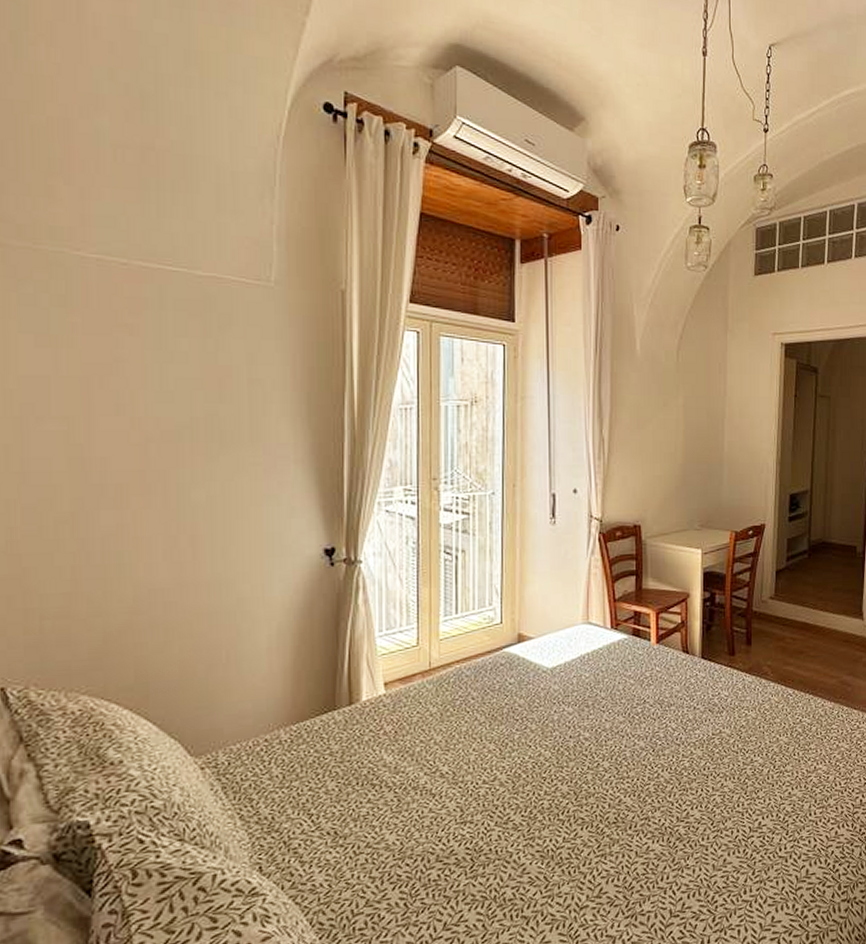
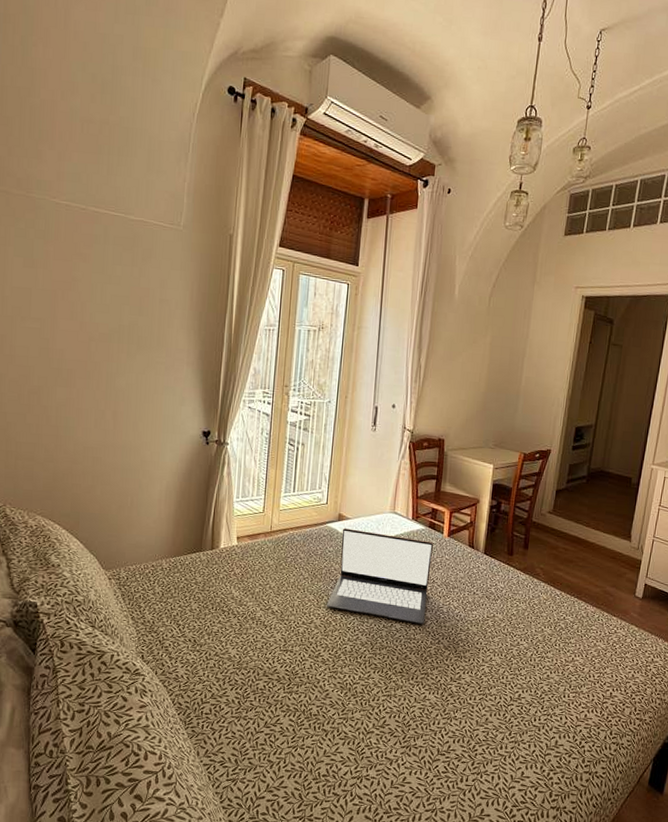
laptop: none [512,650,641,758] -> present [326,528,434,624]

